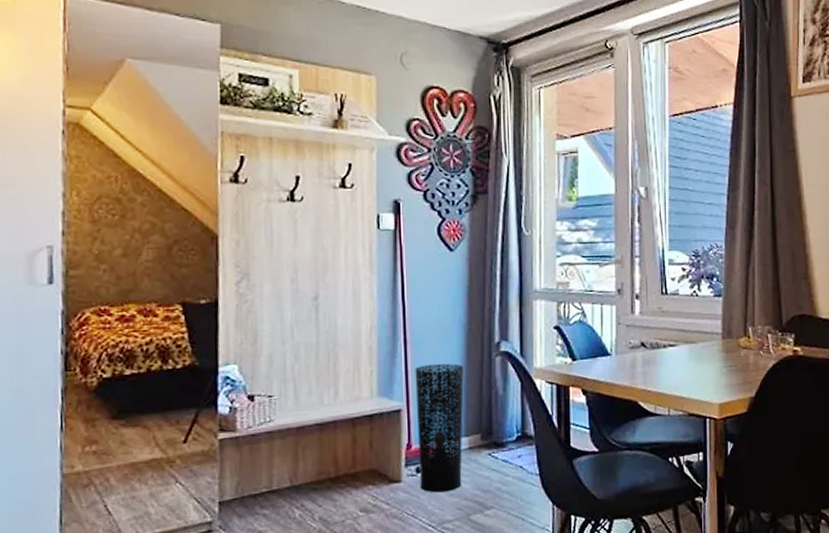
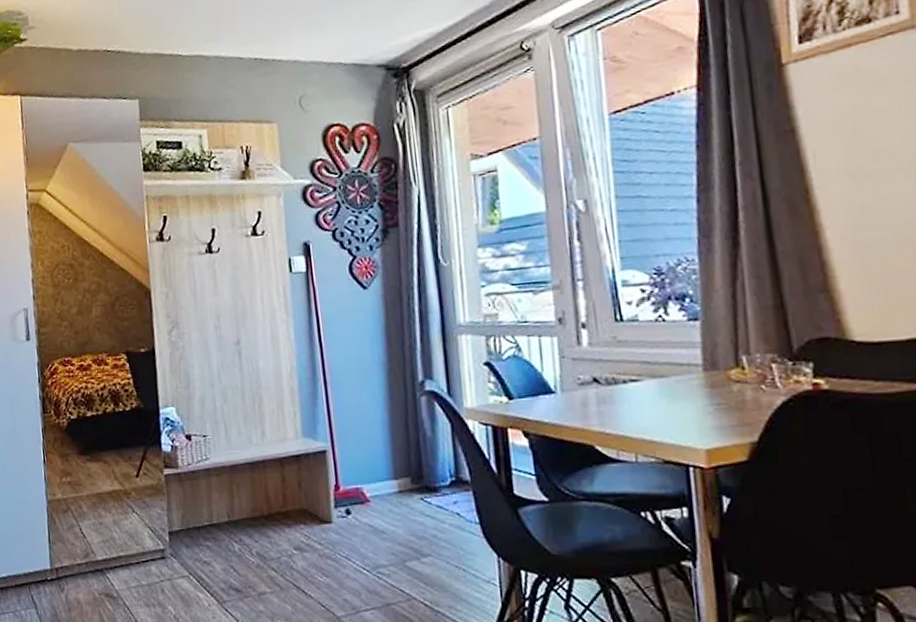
umbrella stand: present [415,363,464,493] -> none [337,404,395,536]

